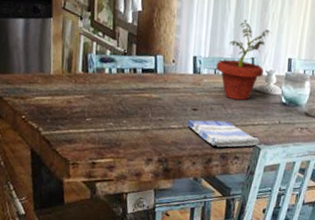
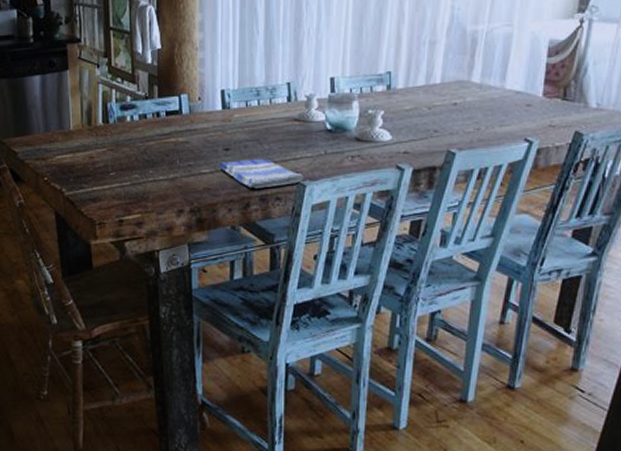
potted plant: present [216,19,272,100] -> none [248,41,308,133]

